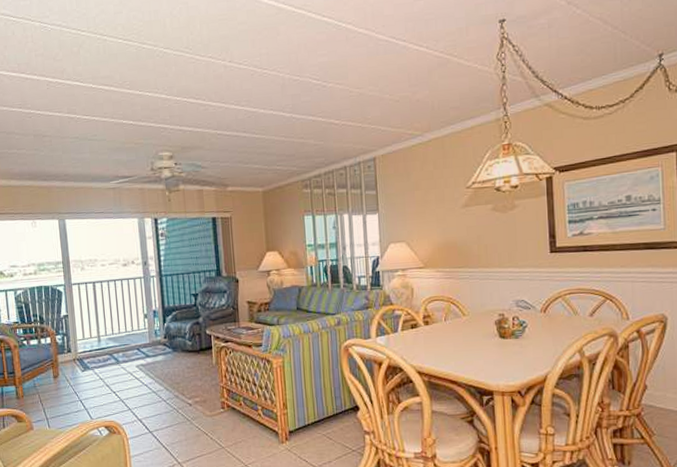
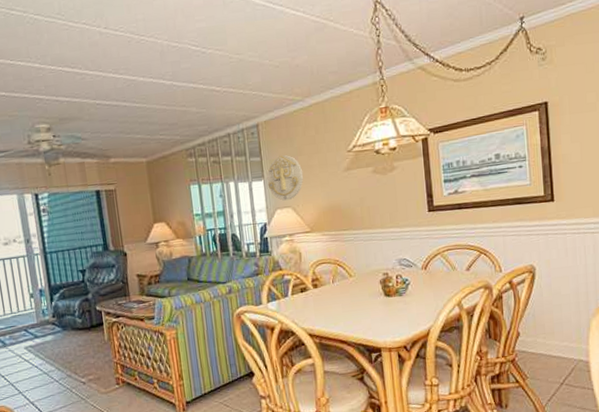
wall decoration: none [381,189,420,235] -> present [267,155,304,201]

